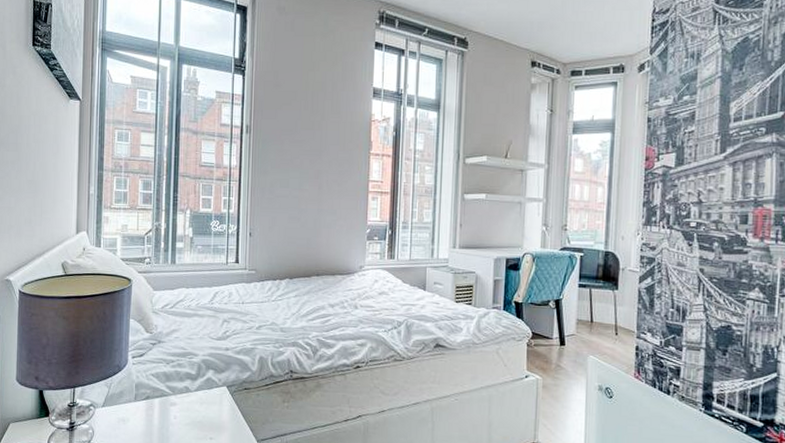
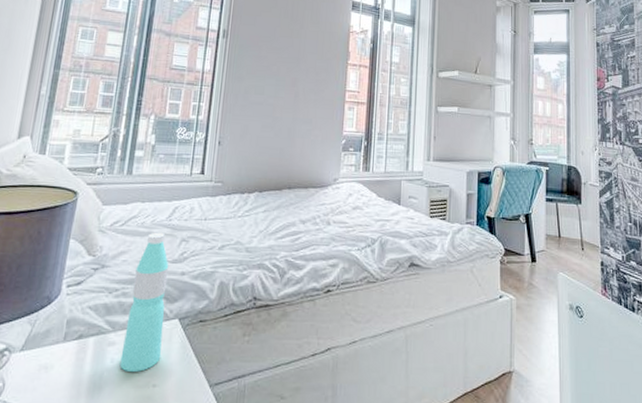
water bottle: none [181,313,215,427] -> present [119,232,169,372]

